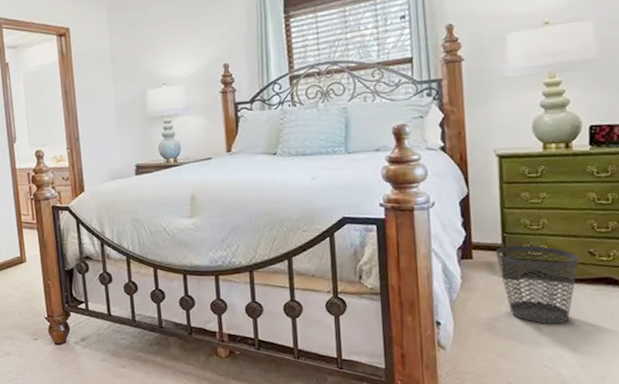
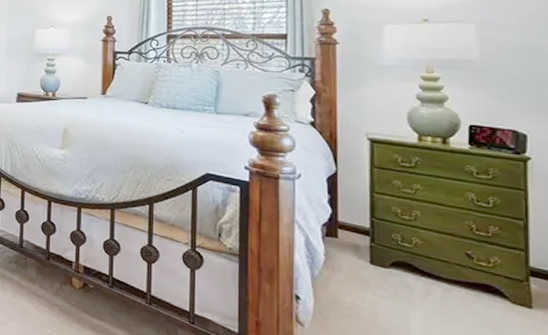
wastebasket: present [495,245,580,325] -> none [363,231,455,325]

